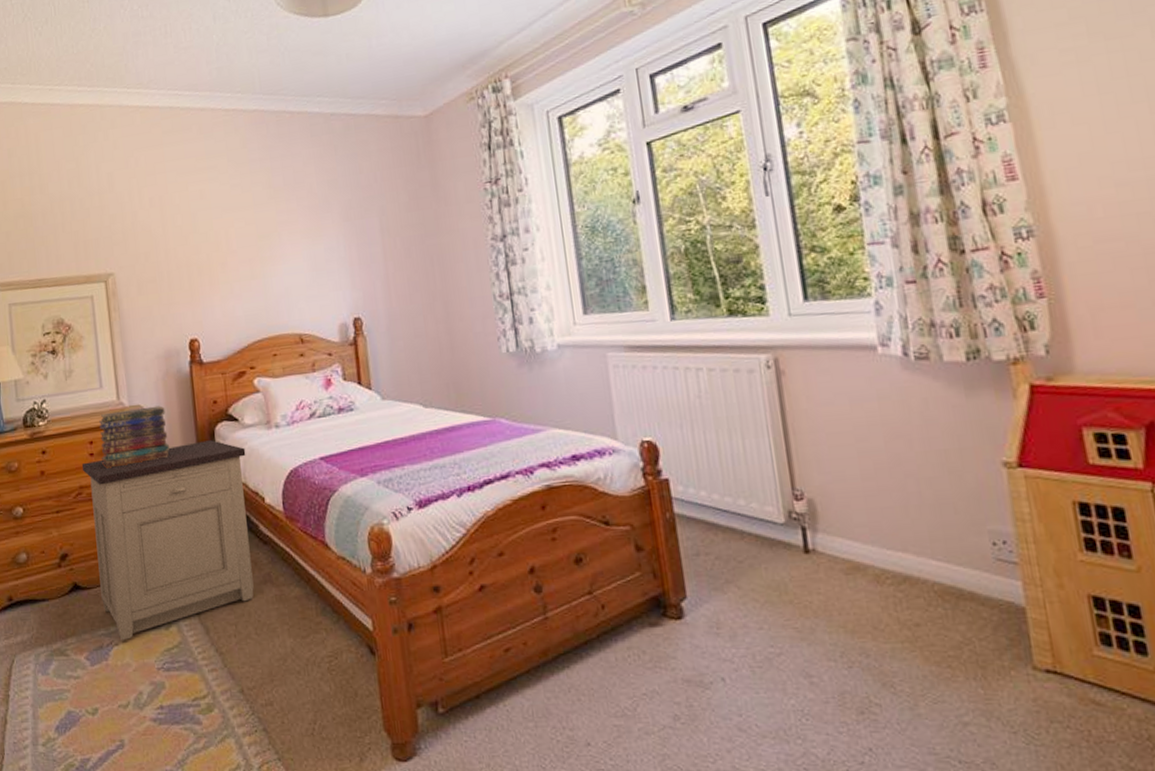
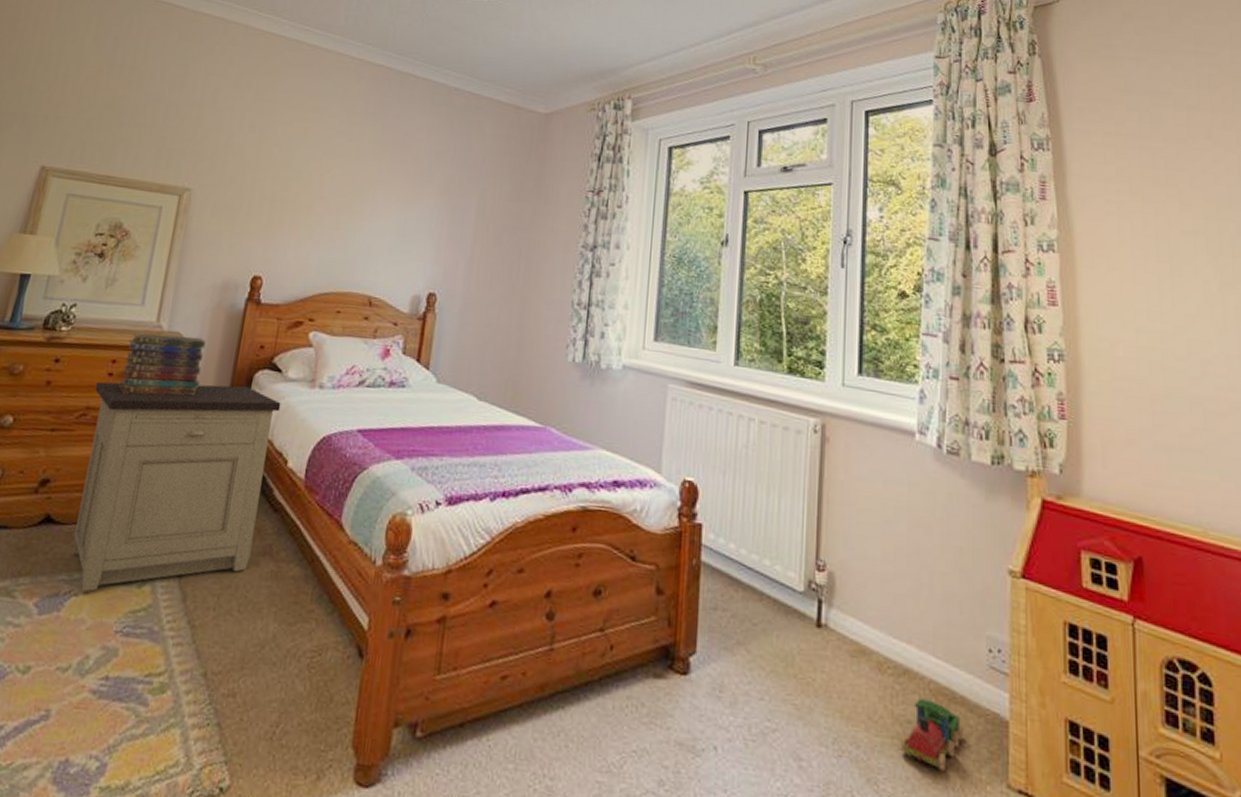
toy train: none [911,601,979,664] -> present [900,698,964,771]

